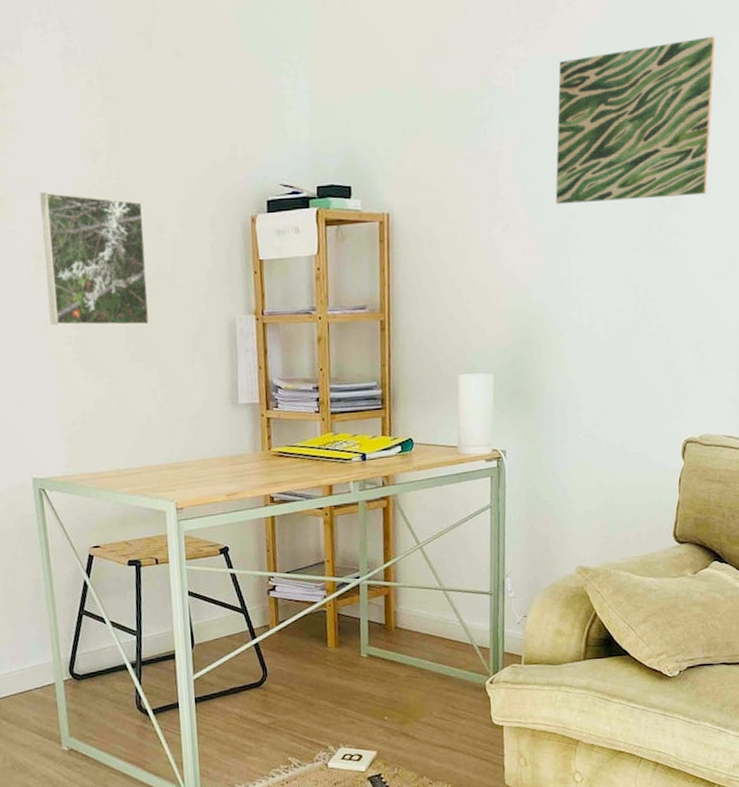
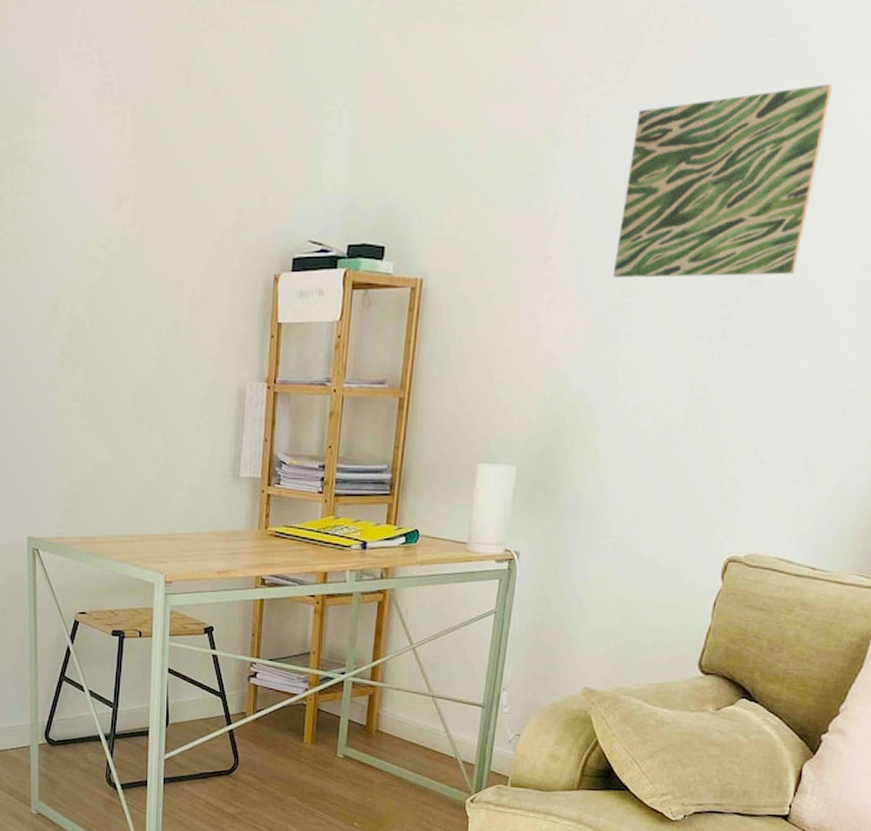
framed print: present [40,192,150,326] -> none [60,238,163,387]

